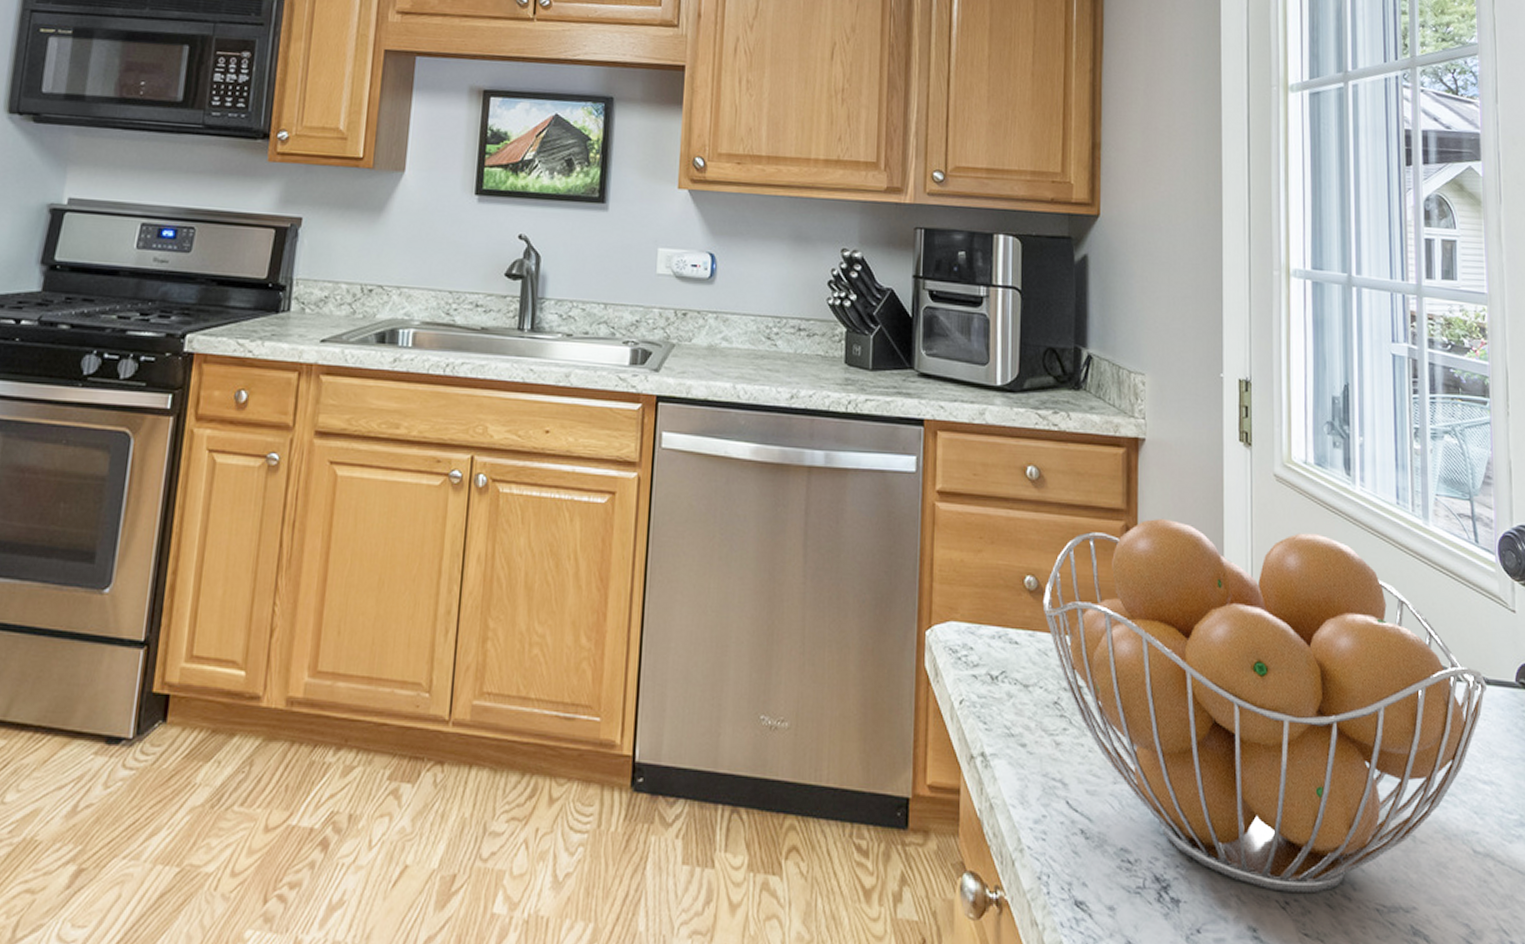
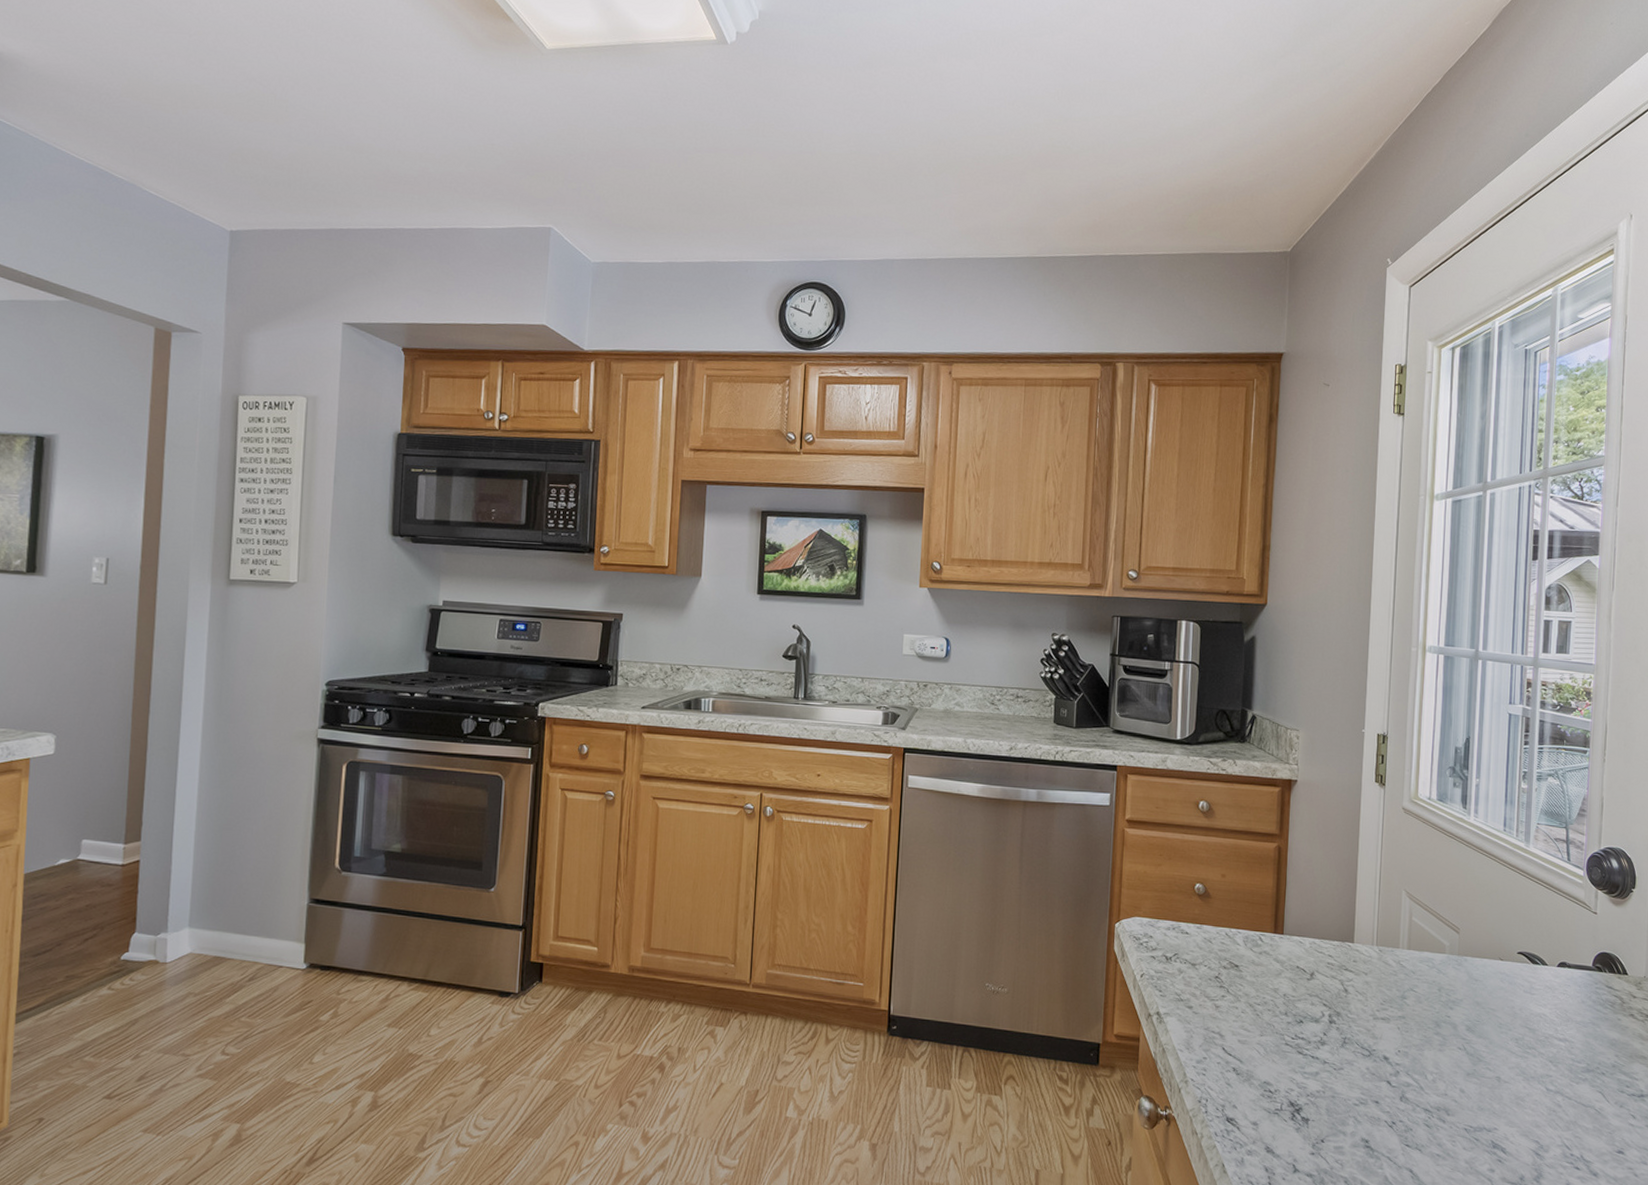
fruit basket: present [1042,518,1486,894] -> none [1209,841,1568,1117]

